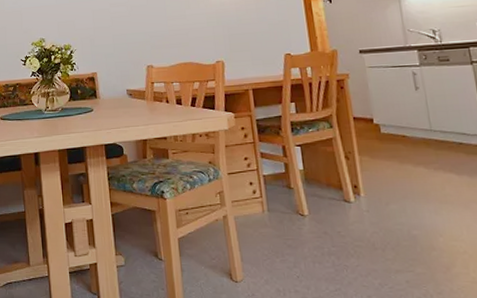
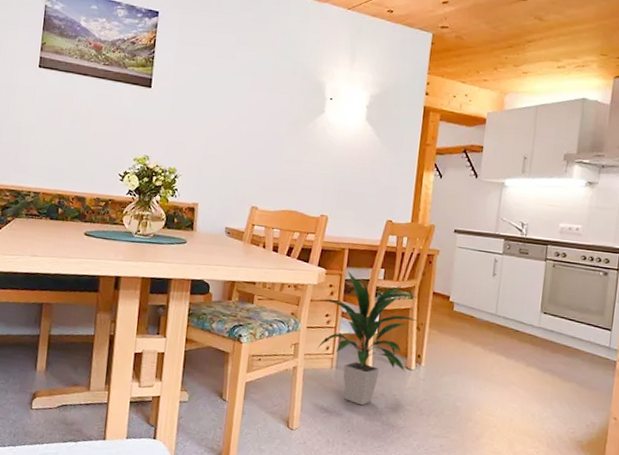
indoor plant: none [235,111,345,248] -> present [317,271,419,406]

